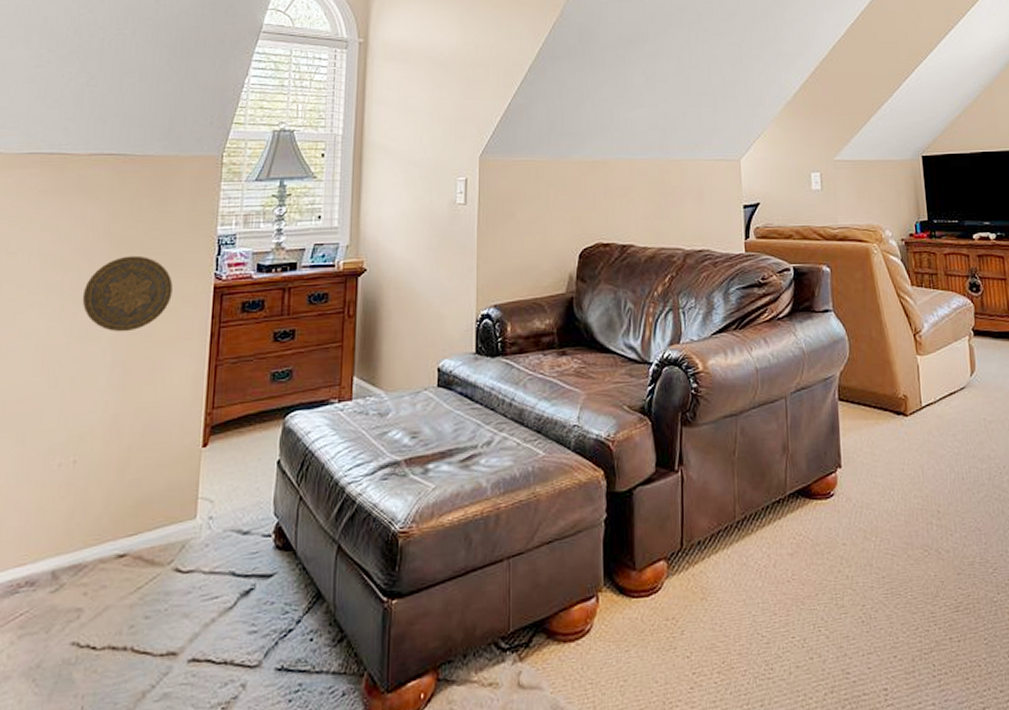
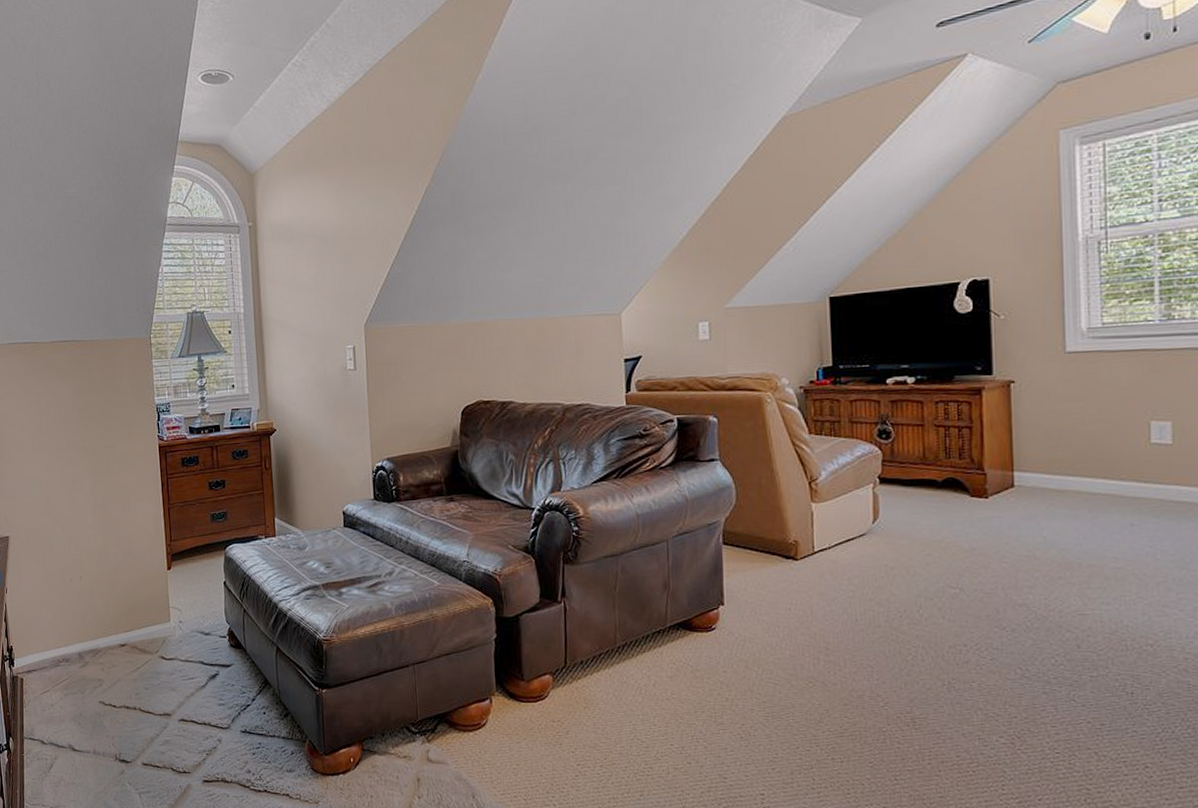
decorative plate: present [82,255,173,332] -> none [65,422,129,483]

